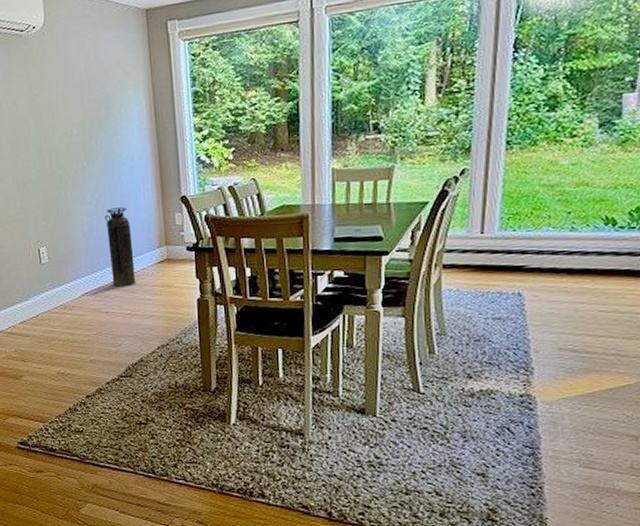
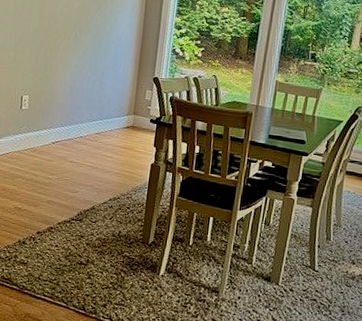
fire extinguisher: present [105,207,136,288] -> none [81,74,107,143]

